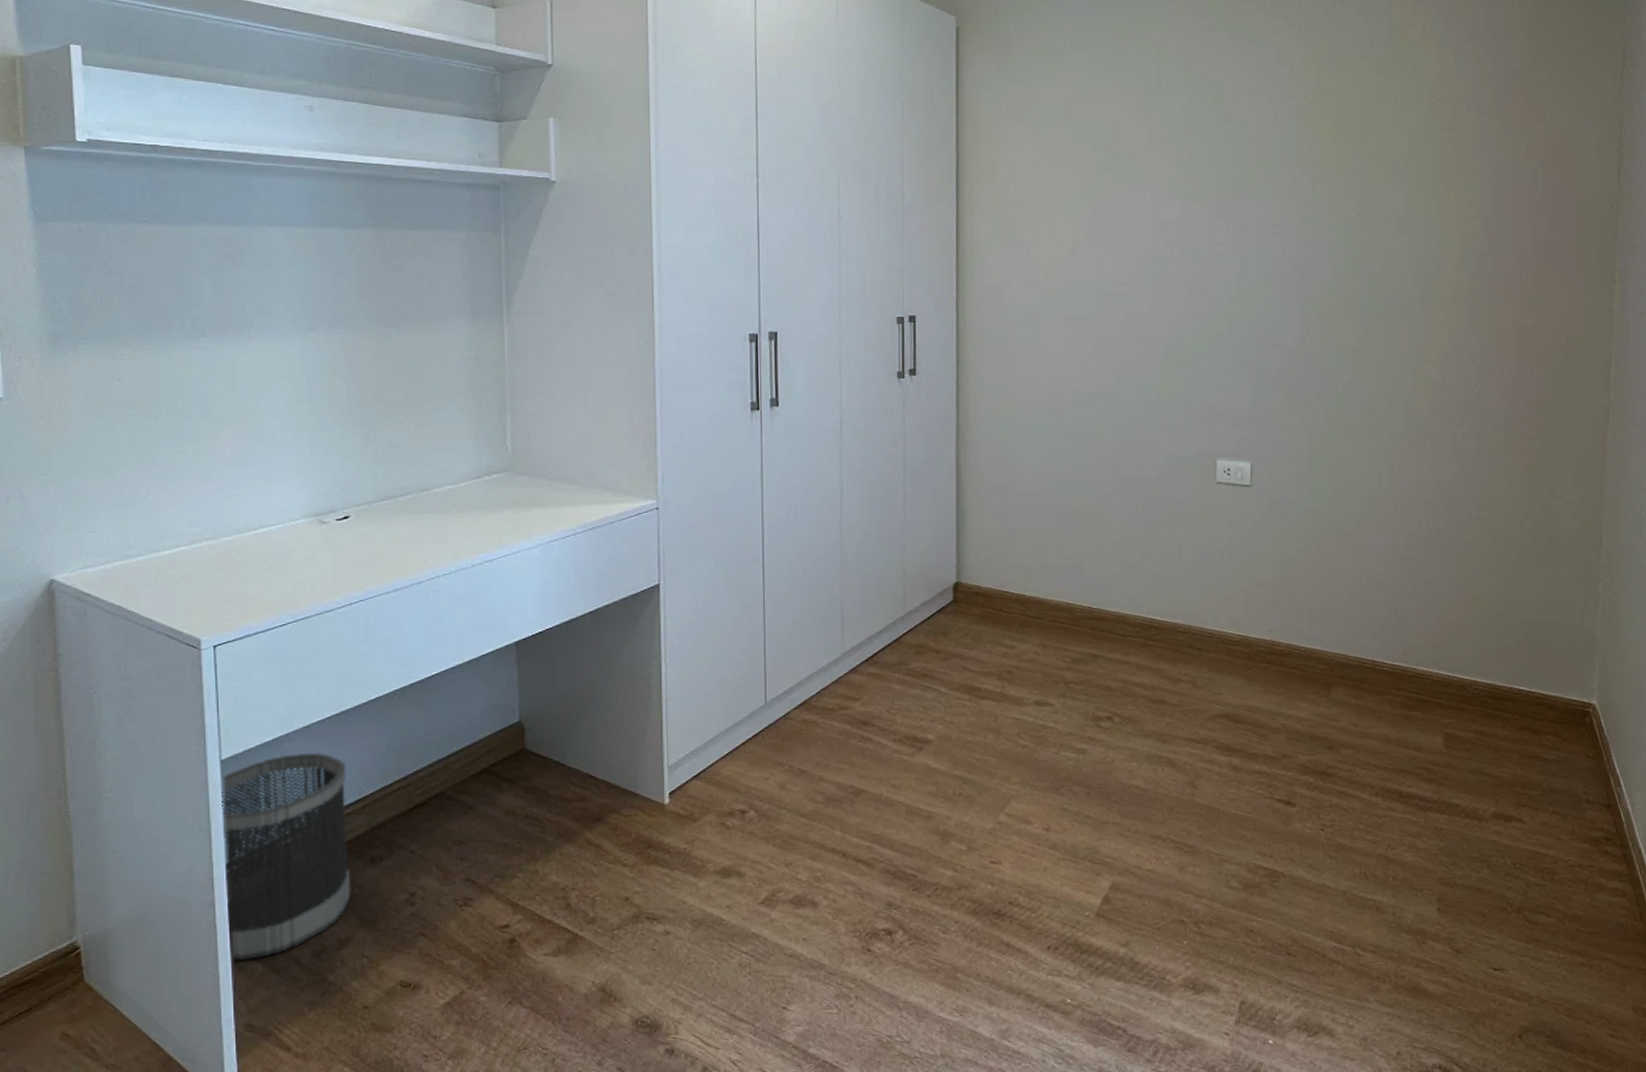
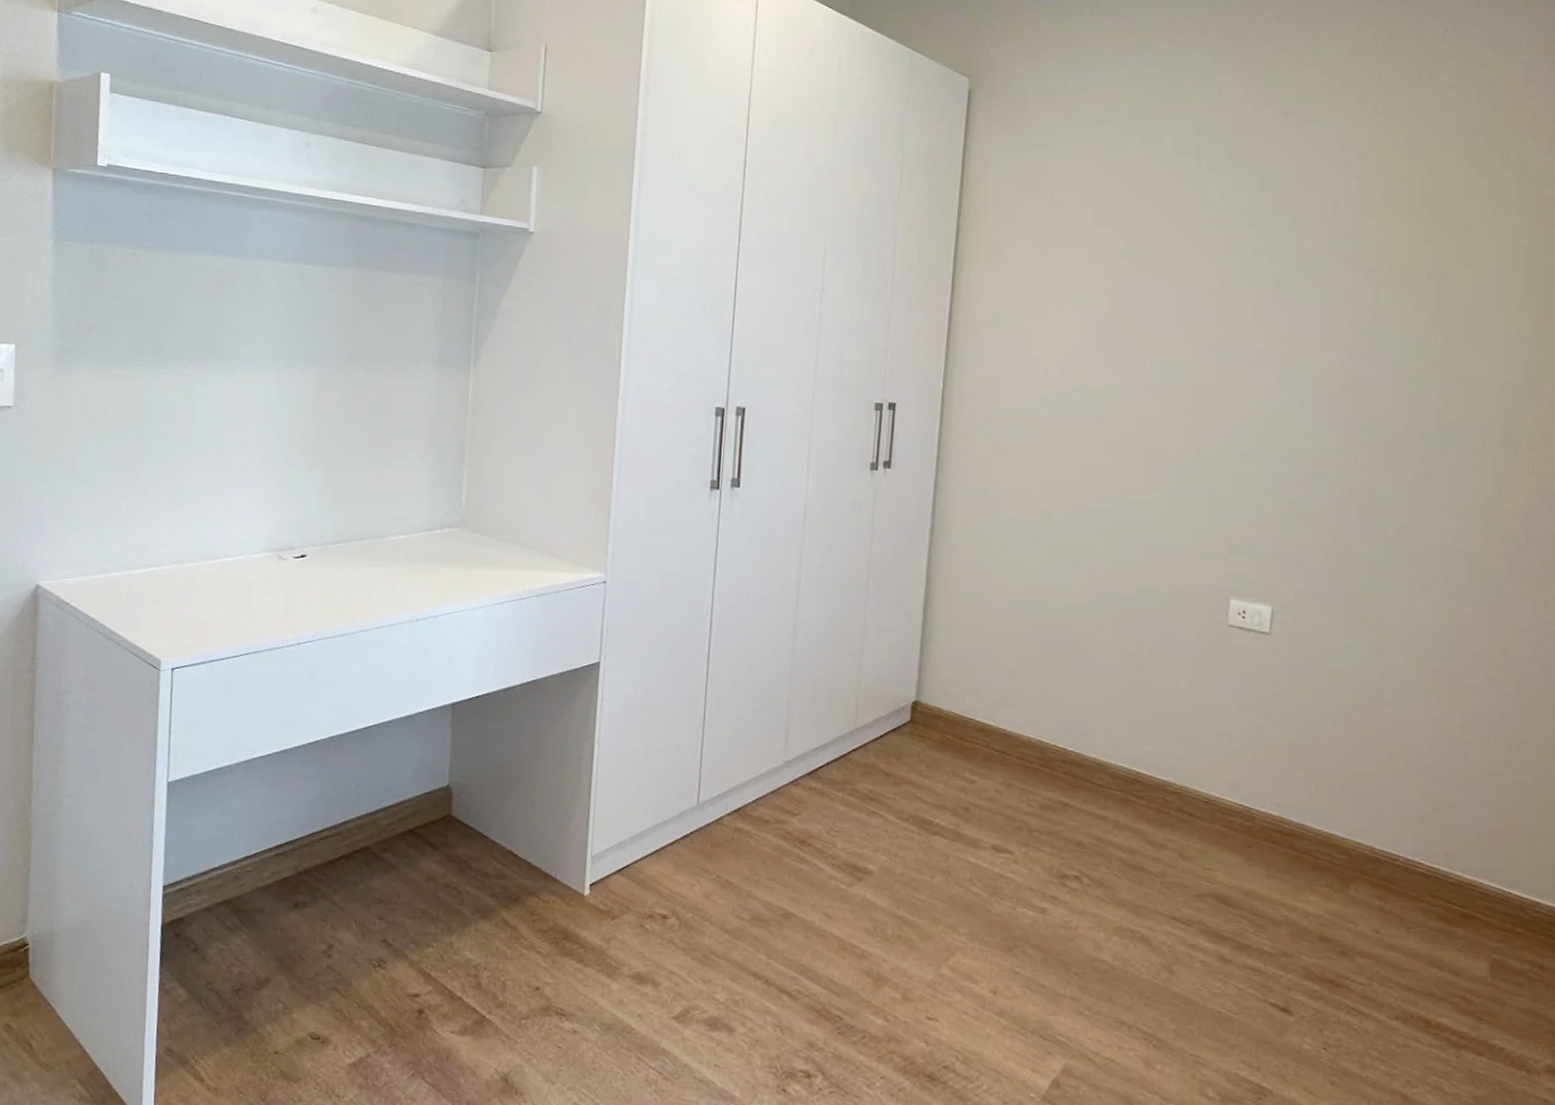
wastebasket: present [221,751,351,961] -> none [160,786,281,985]

